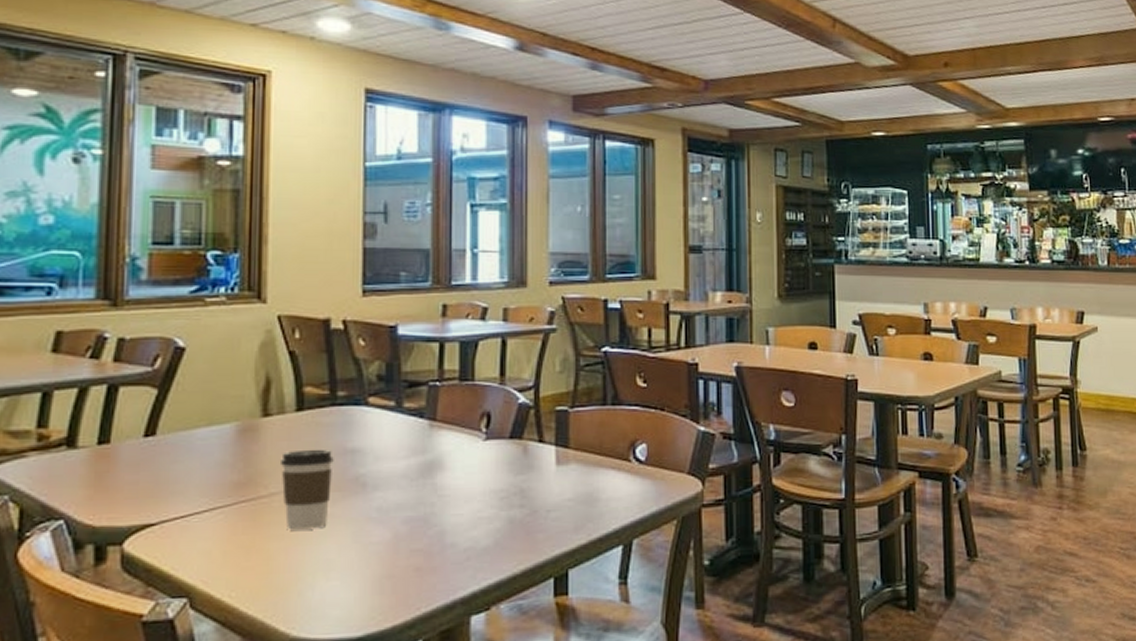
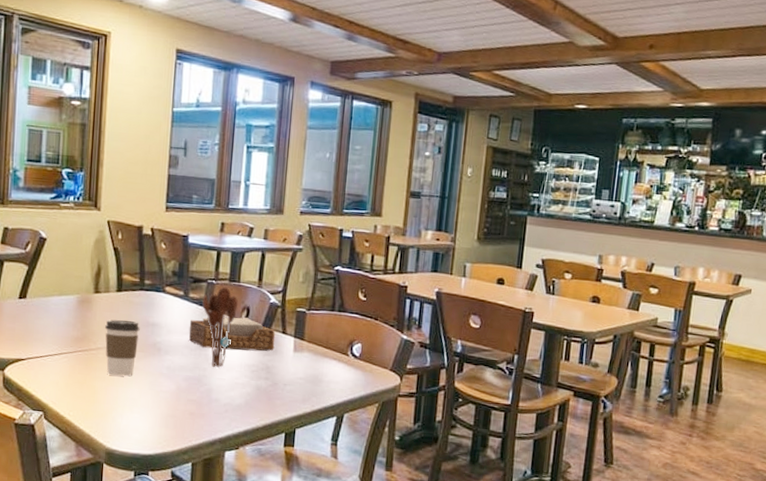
napkin holder: none [406,427,530,475] -> present [189,317,275,352]
utensil holder: none [423,388,475,500] -> present [202,286,238,368]

